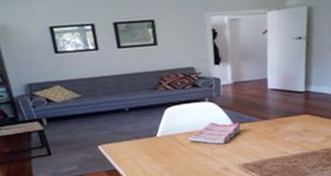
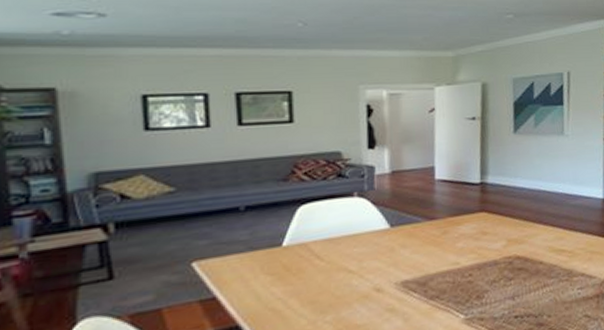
dish towel: present [189,122,241,145] -> none [328,224,399,256]

